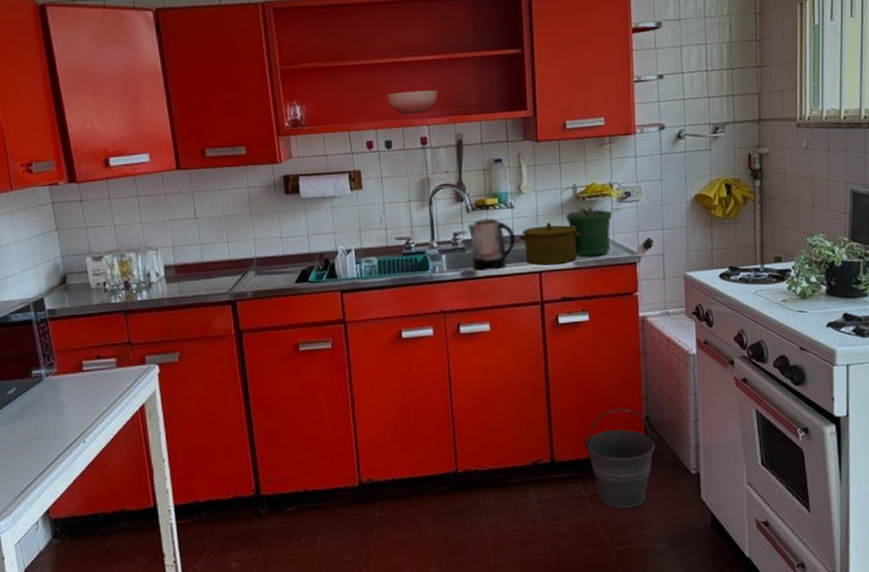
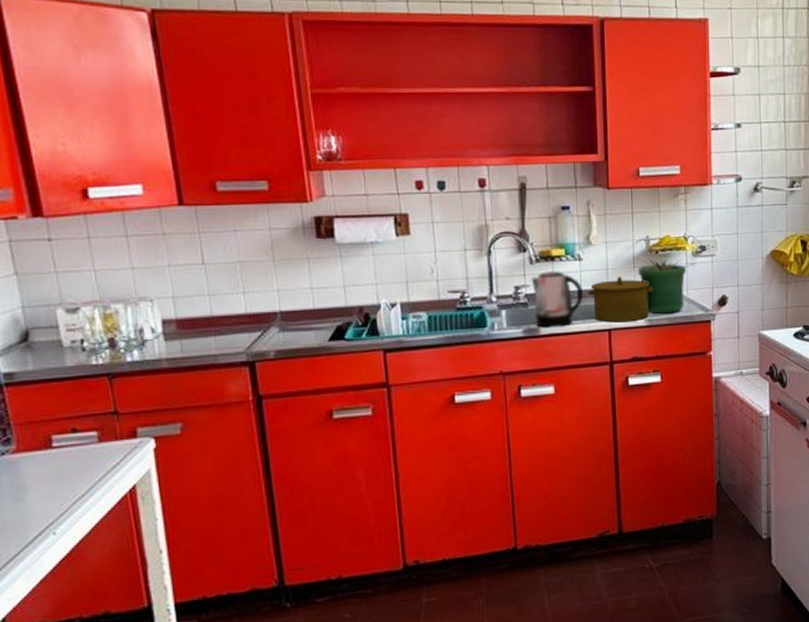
bowl: present [387,90,438,114] -> none [439,126,499,152]
bucket: present [582,408,657,509] -> none [652,474,729,579]

